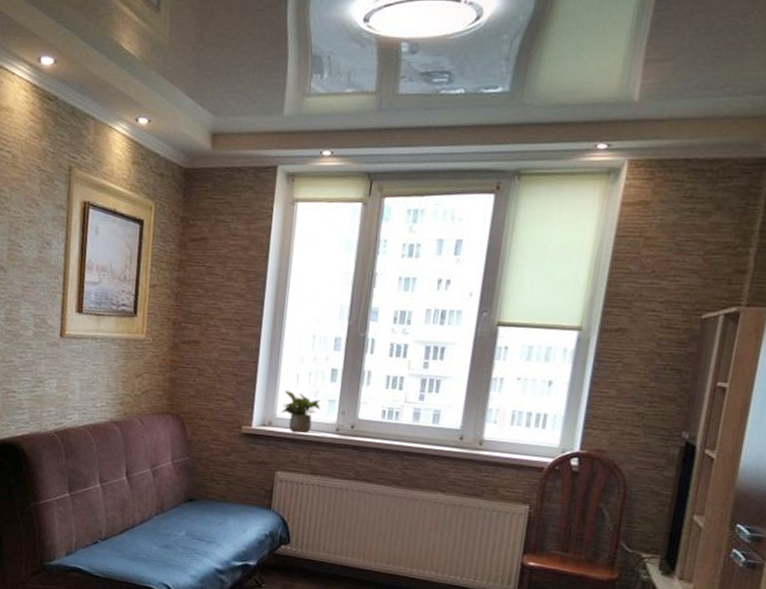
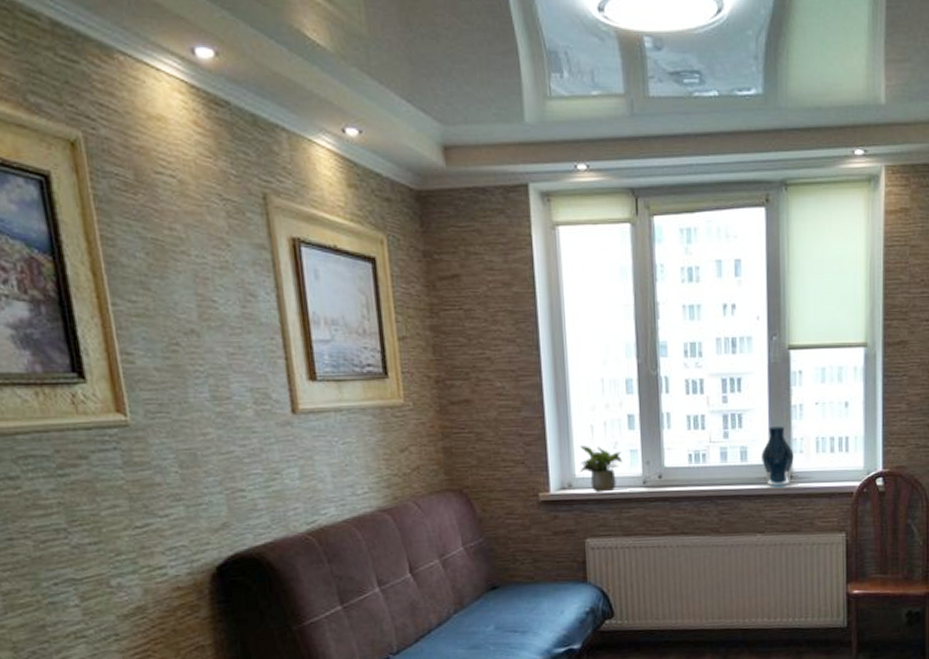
vase: none [453,395,487,454] -> present [761,426,794,489]

